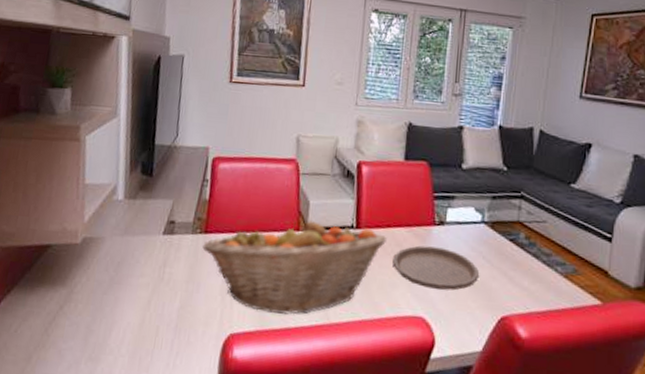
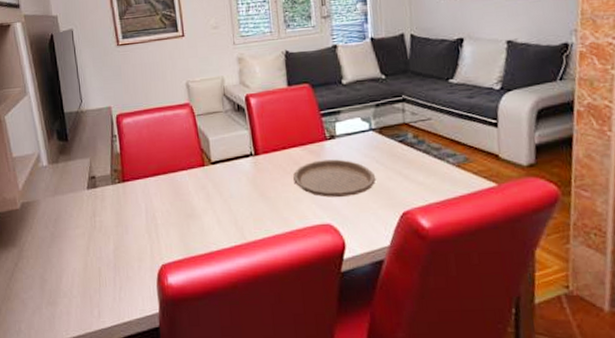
fruit basket: present [202,219,388,315] -> none [123,153,285,242]

